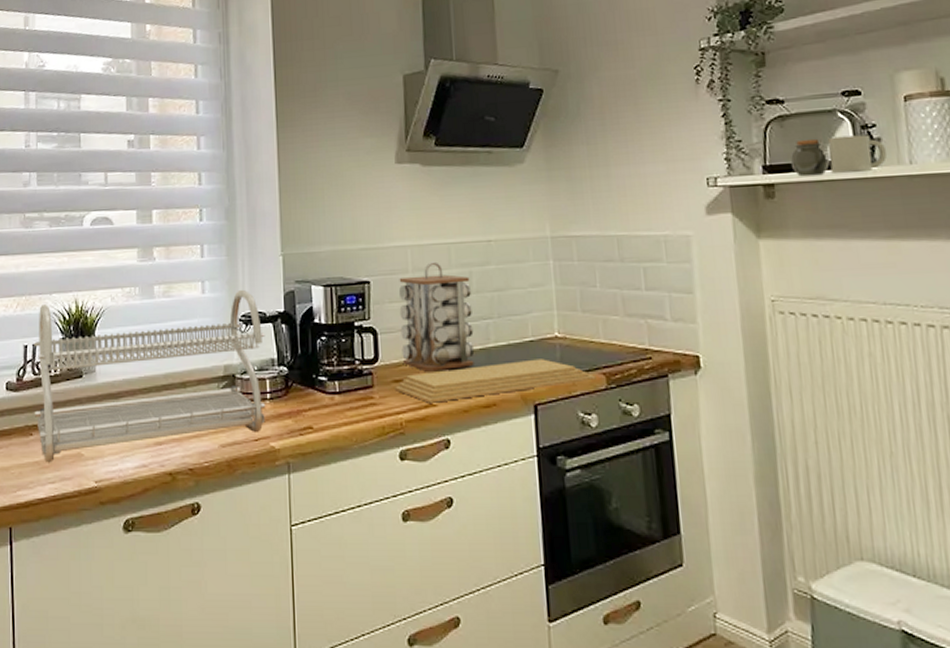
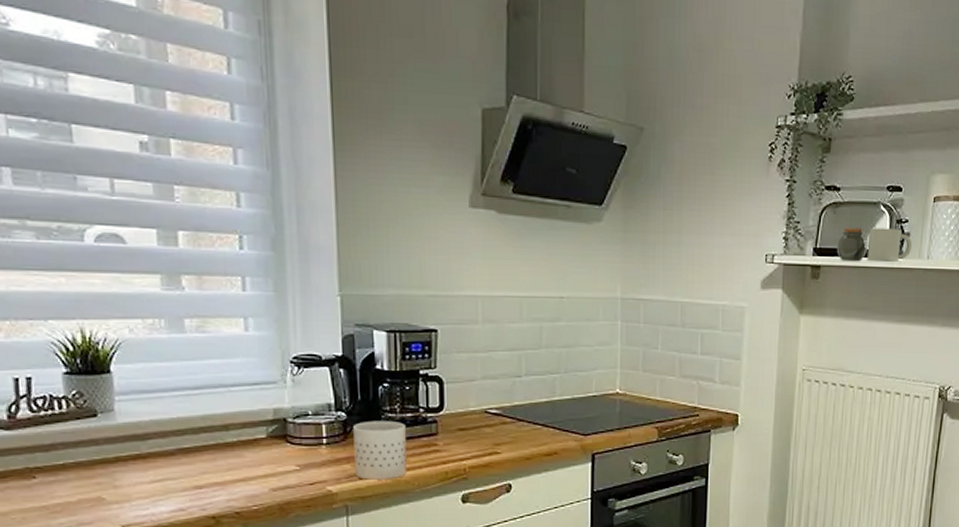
dish rack: present [34,289,266,463] -> none [27,329,322,507]
mug: none [294,374,345,436] -> present [353,420,407,480]
cutting board: present [395,359,596,403] -> none [459,413,649,451]
spice rack: present [398,261,475,372] -> none [467,314,540,422]

